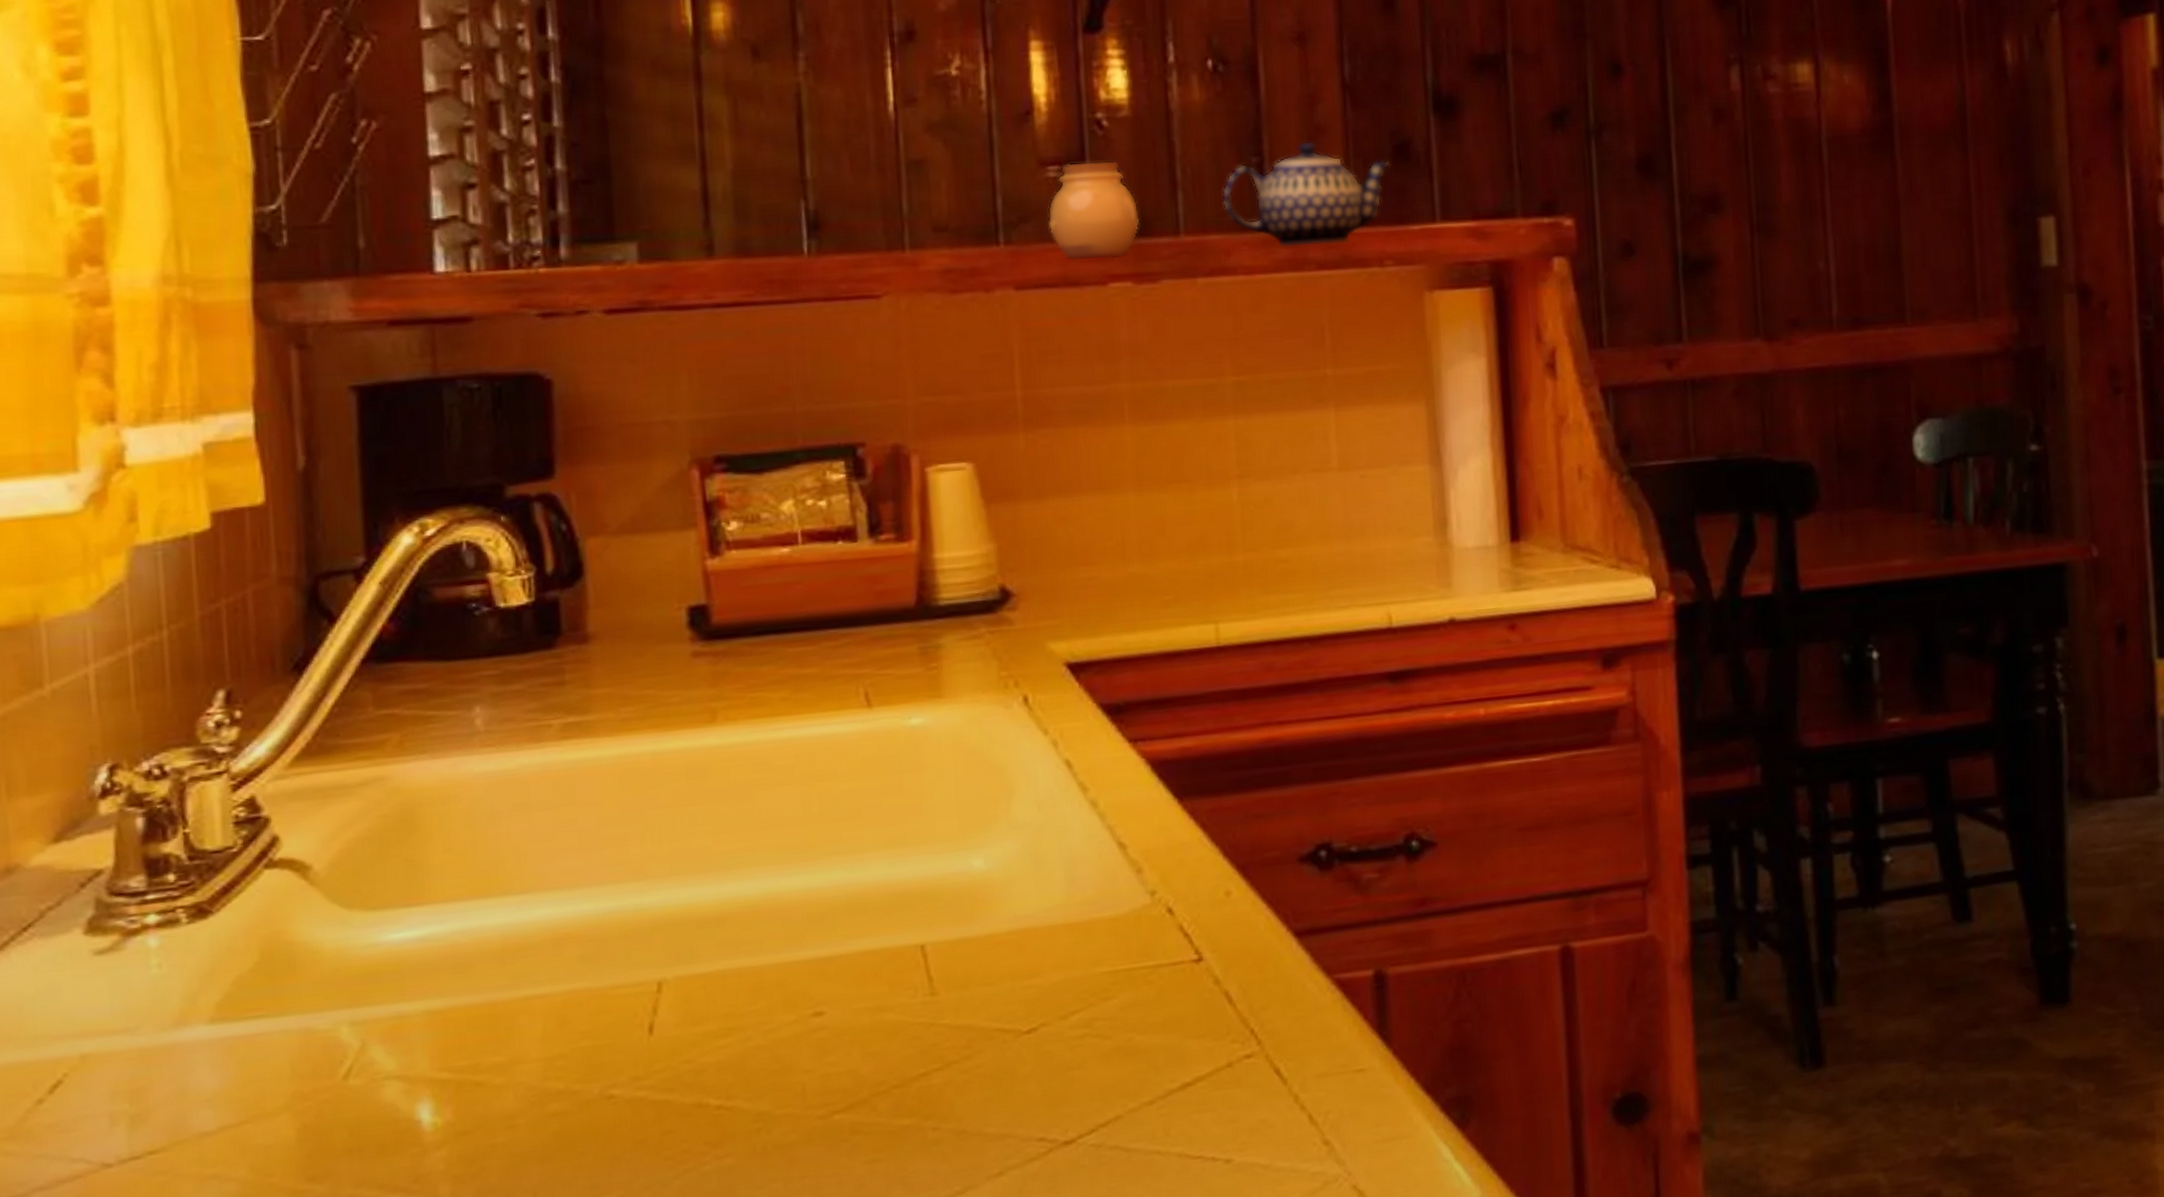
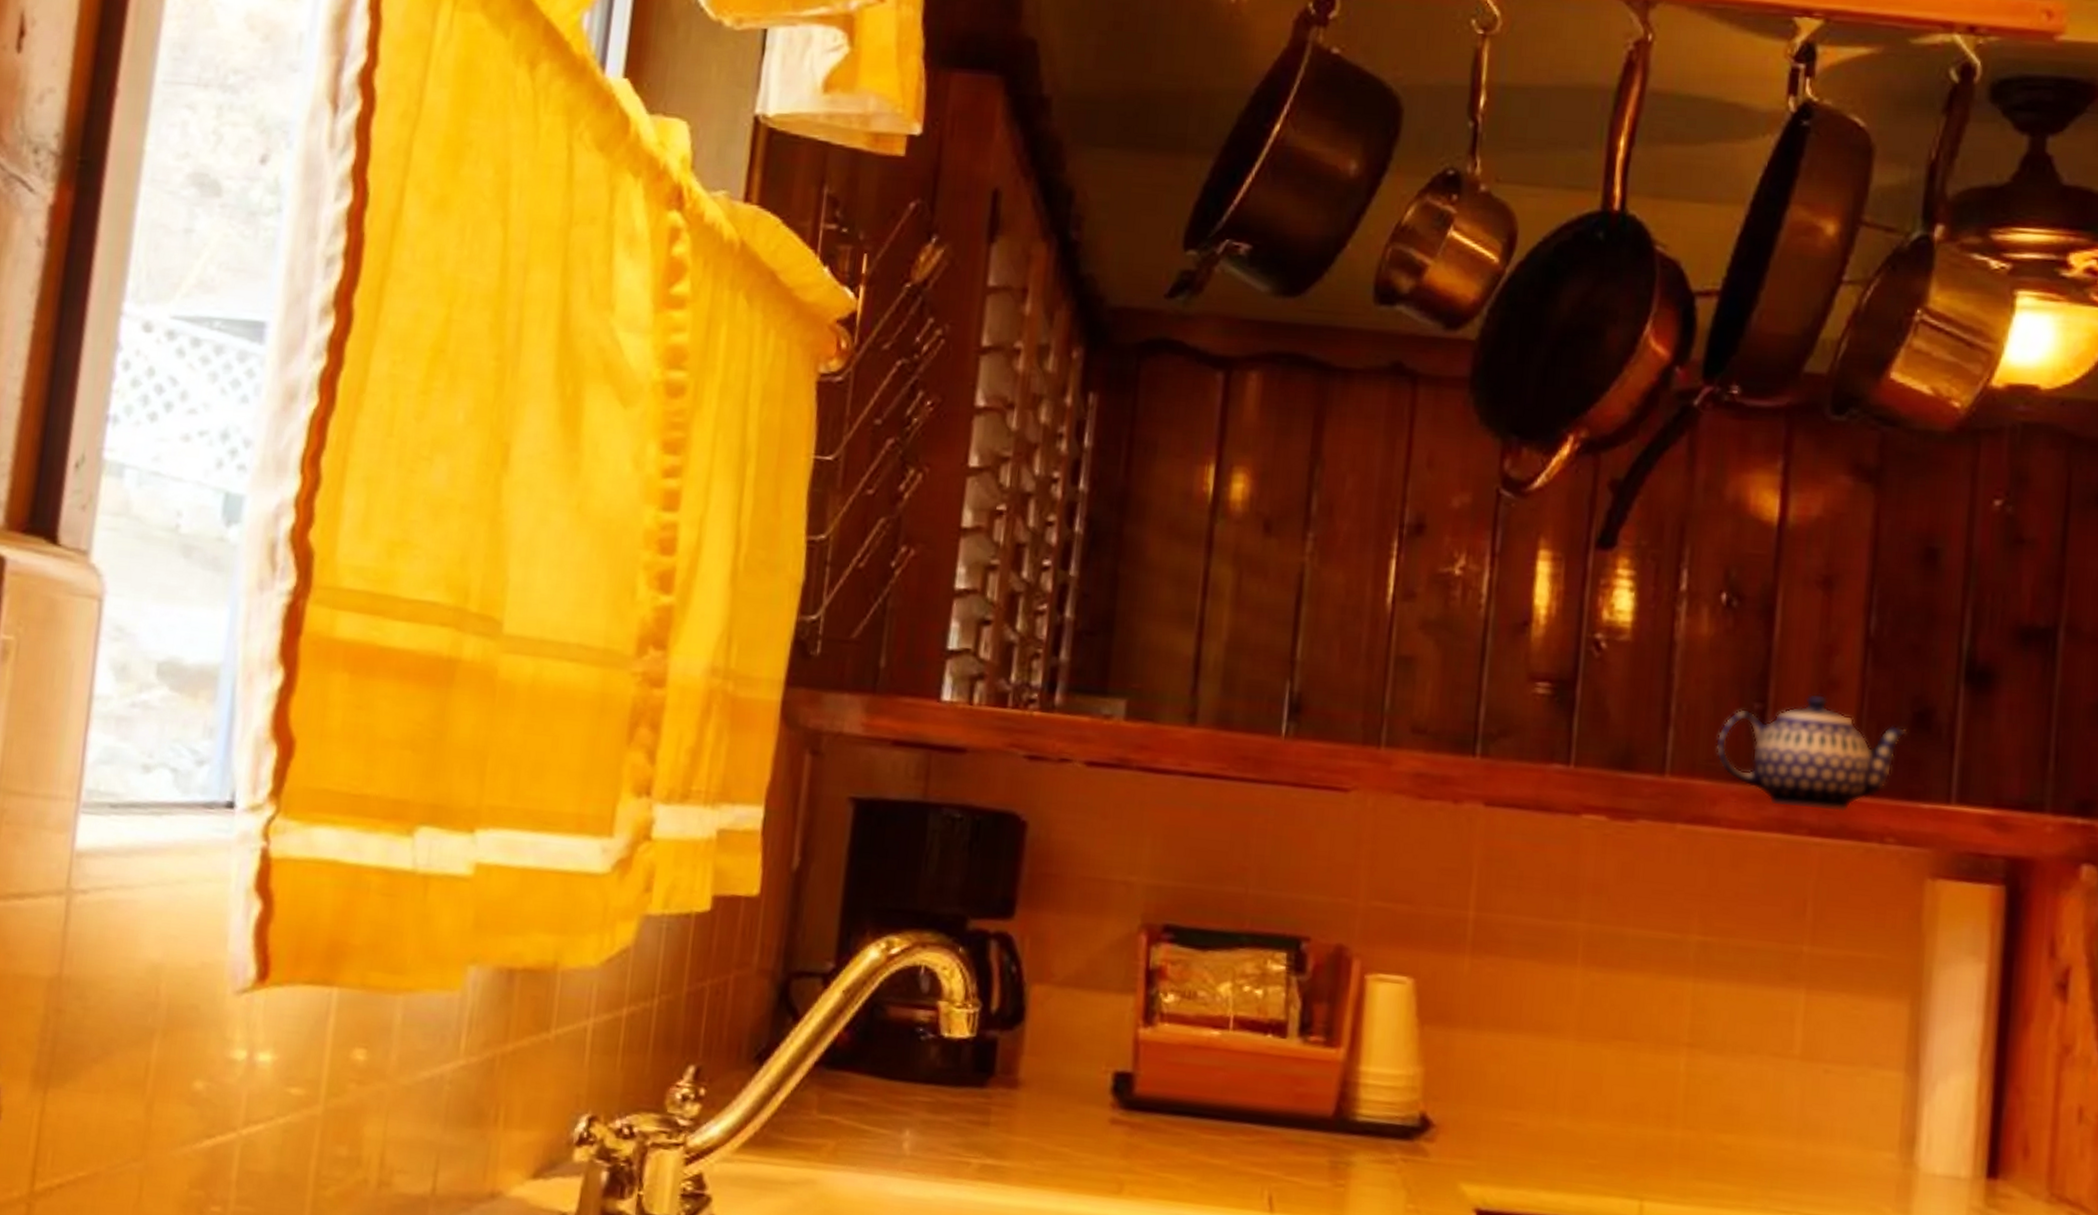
jar: present [1048,161,1140,261] -> none [1529,682,1626,789]

